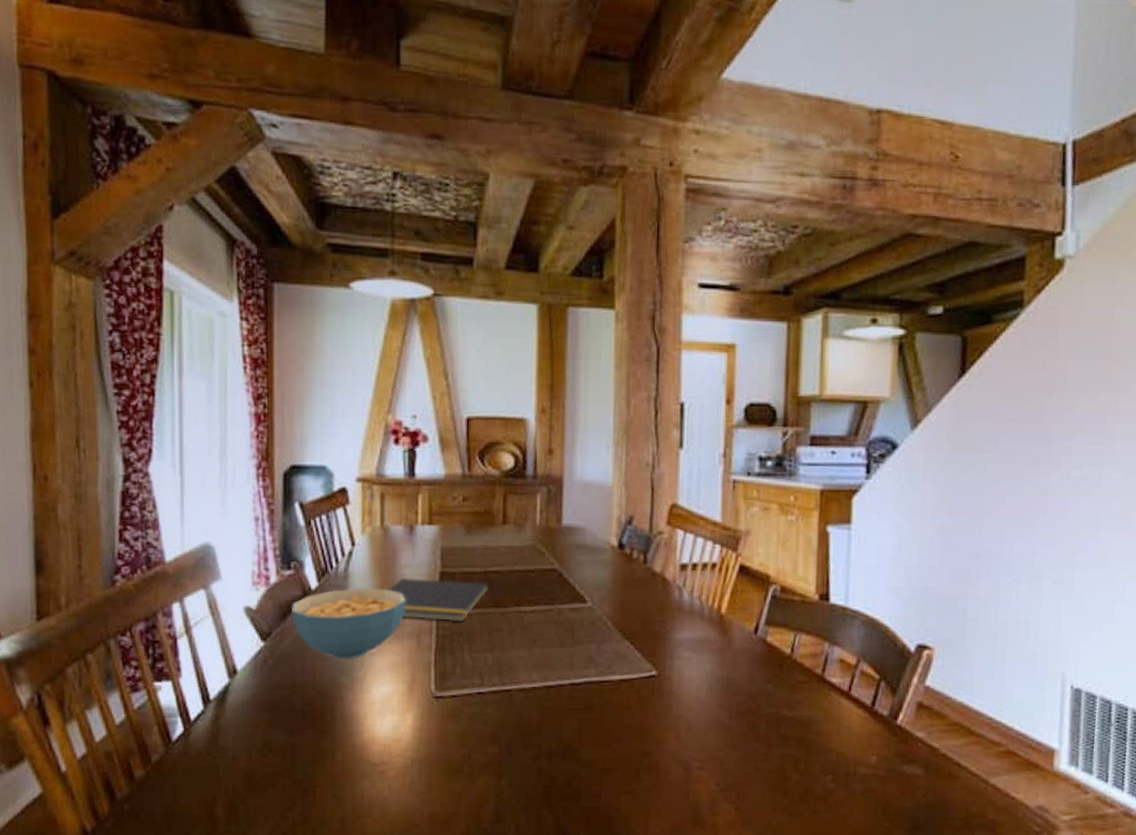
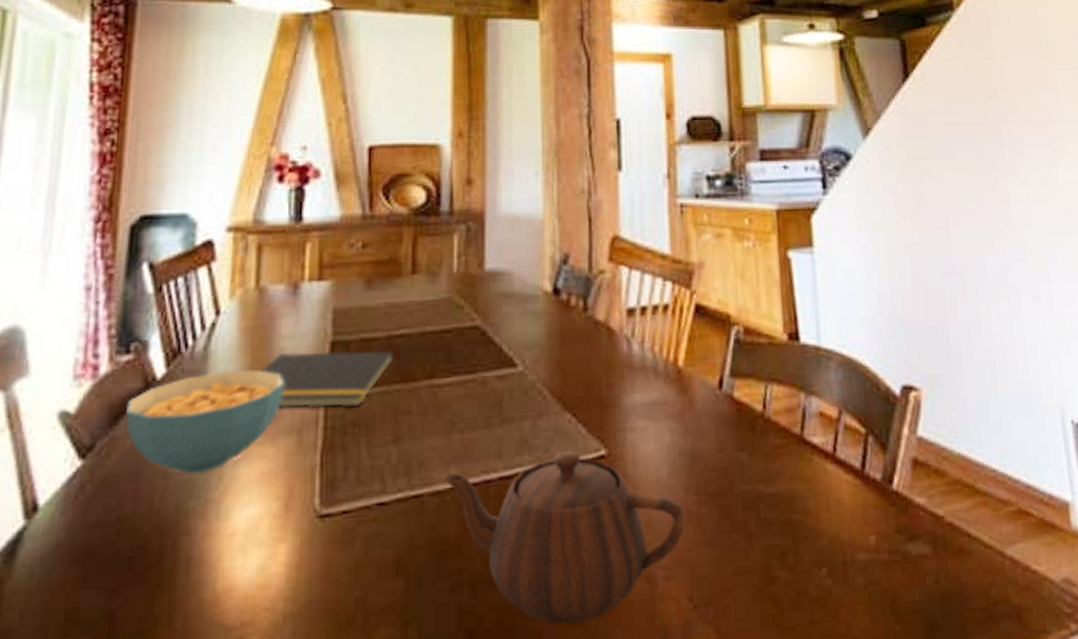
teapot: none [526,669,718,792] -> present [442,451,686,625]

